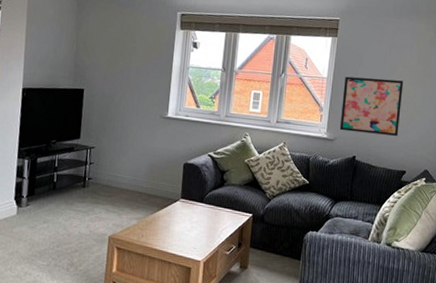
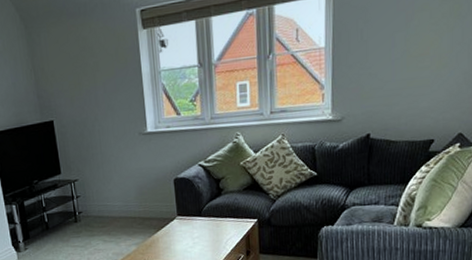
wall art: present [339,76,404,136] -> none [346,30,424,108]

